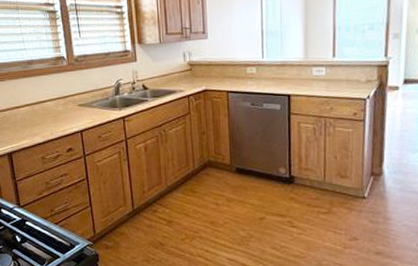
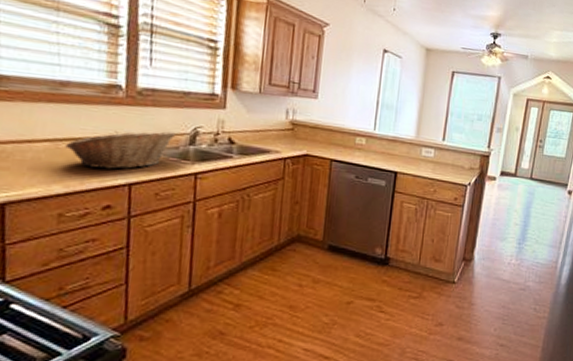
fruit basket: none [38,86,105,122] -> present [65,131,177,169]

